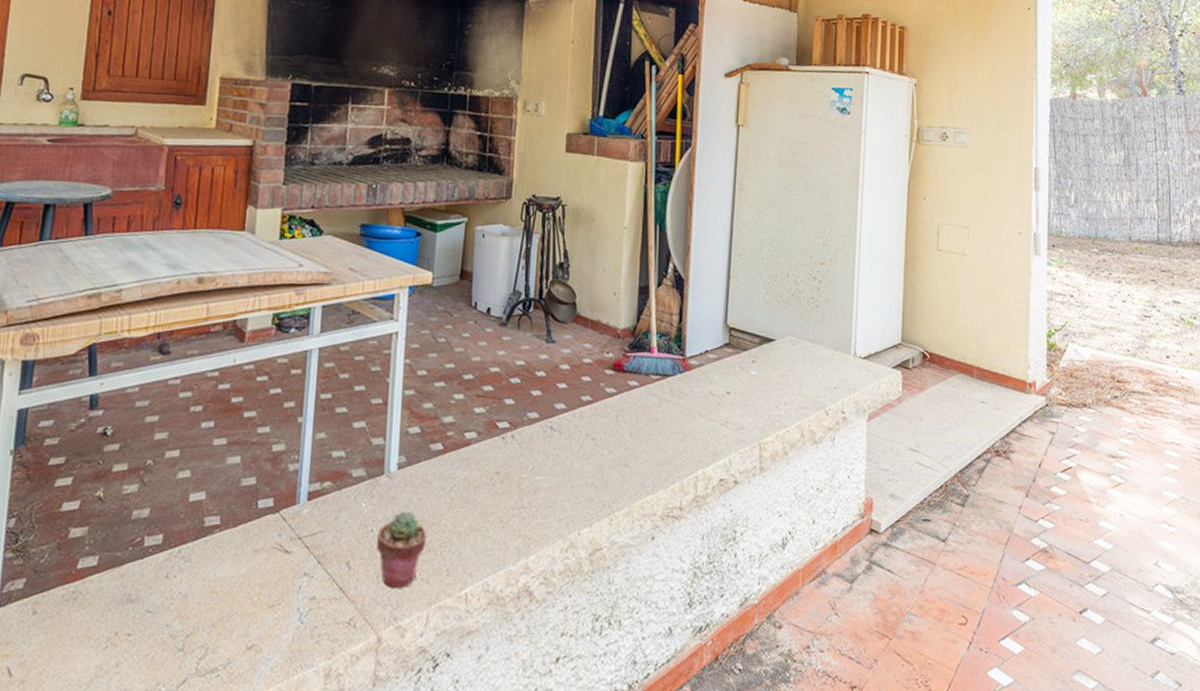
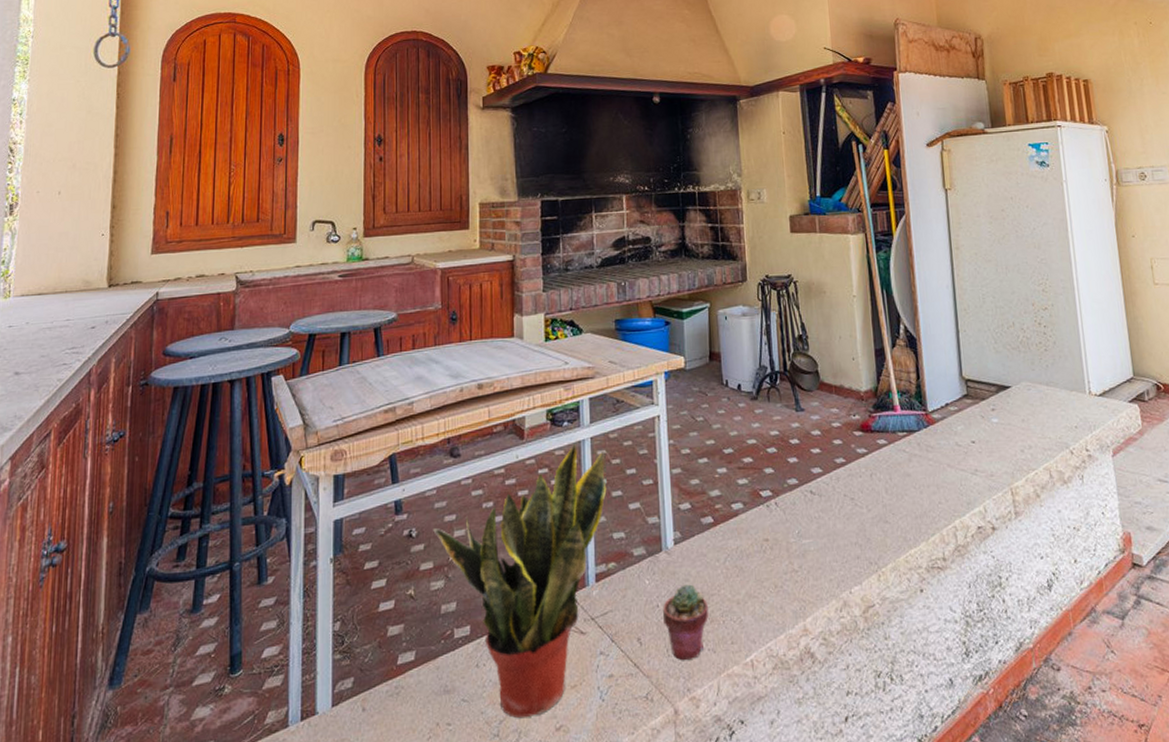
potted plant: none [131,353,332,633] -> present [433,444,607,718]

